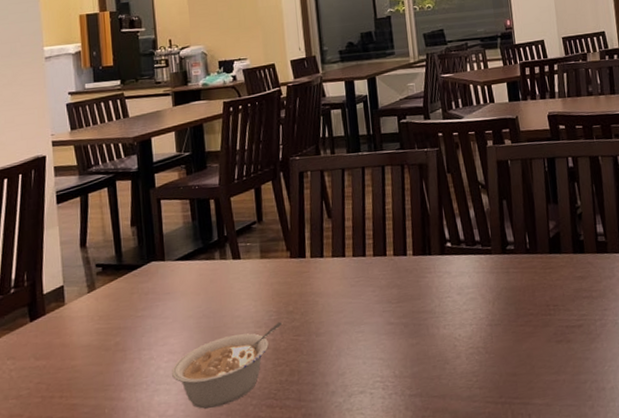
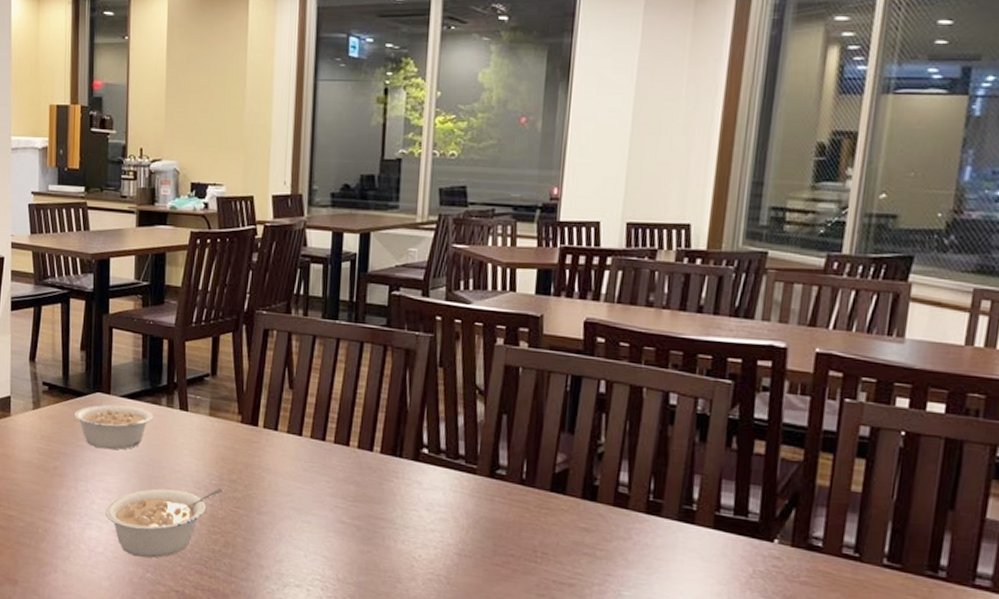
legume: none [130,266,209,314] -> present [73,404,154,450]

